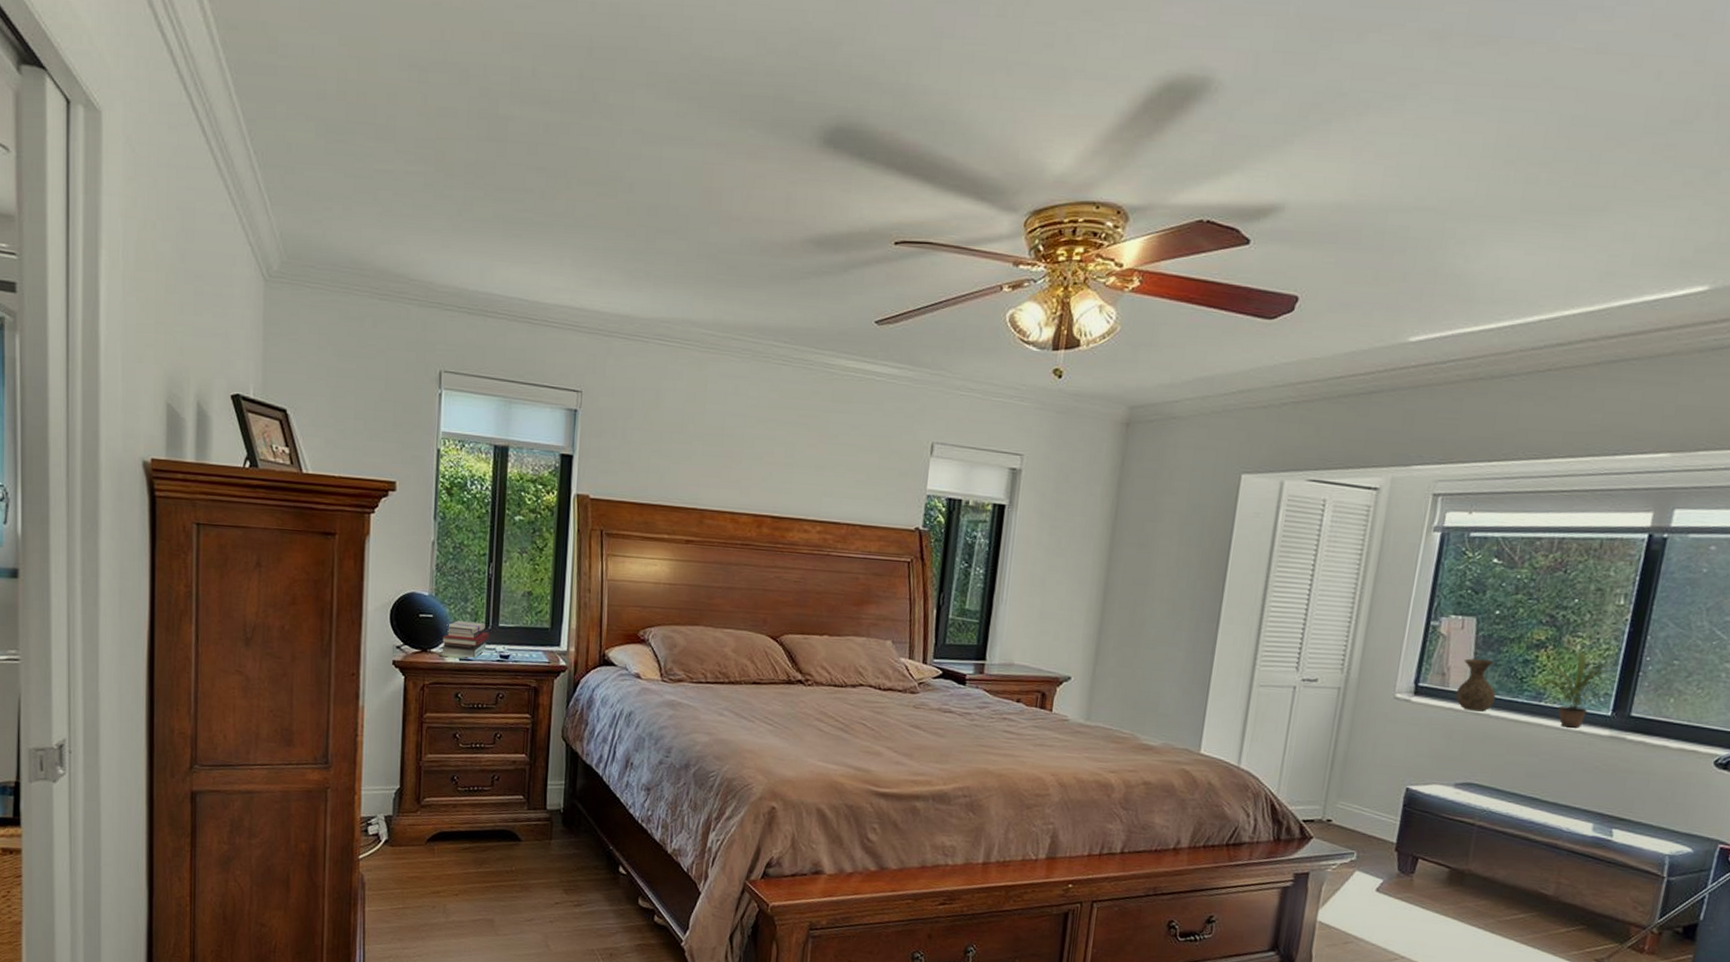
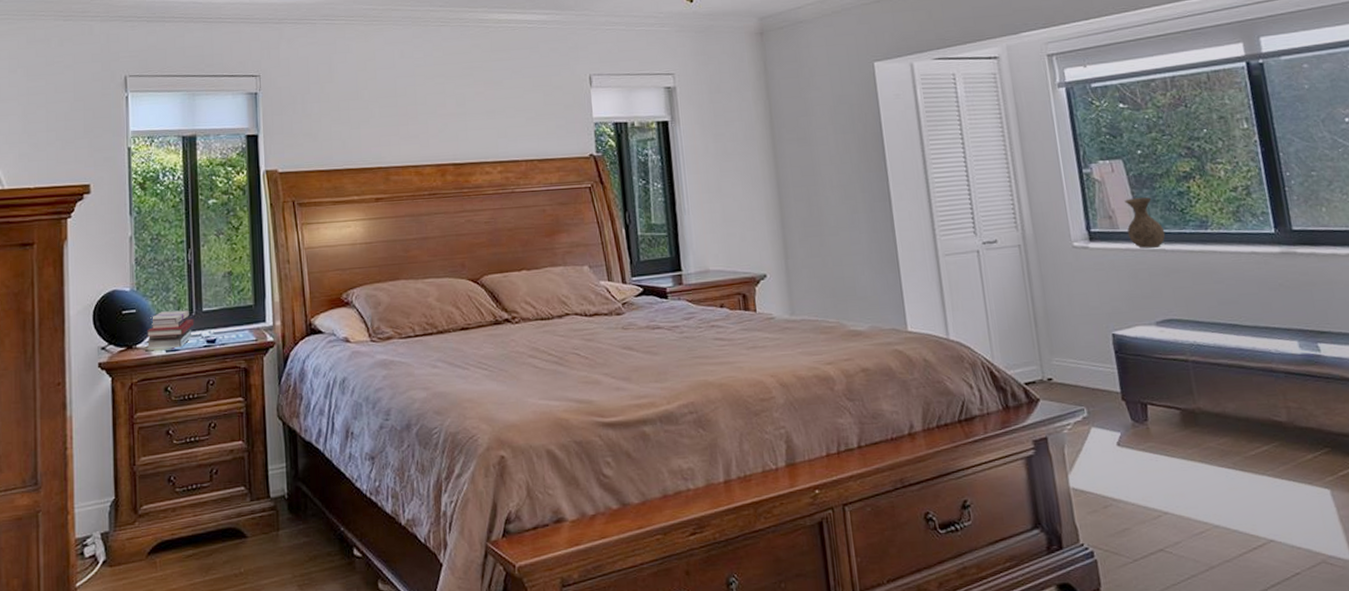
potted plant: present [1539,651,1621,728] -> none [1200,176,1265,250]

